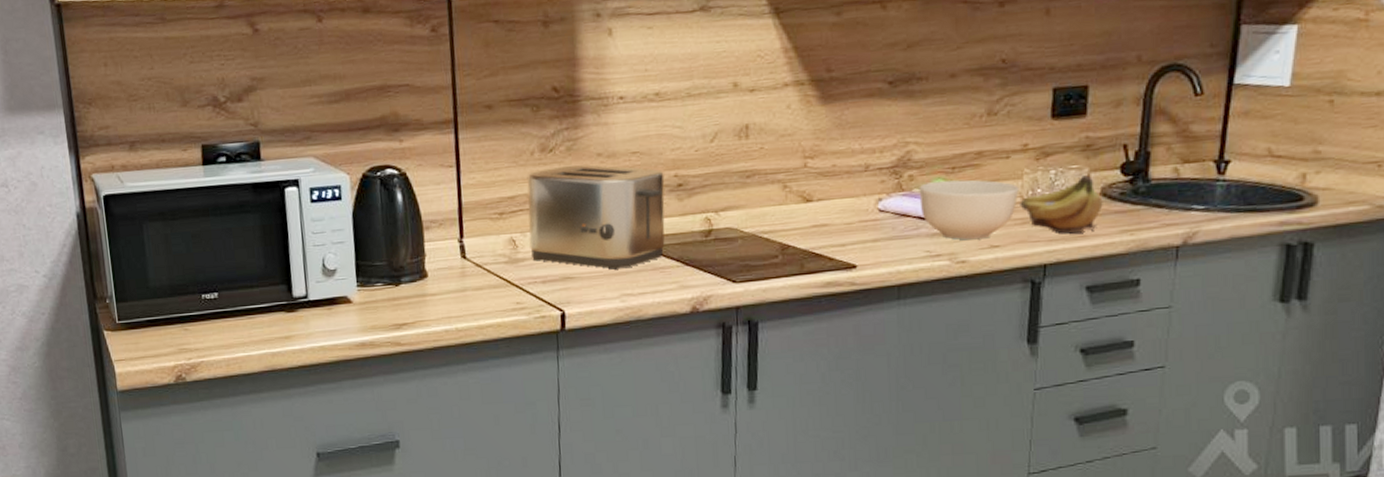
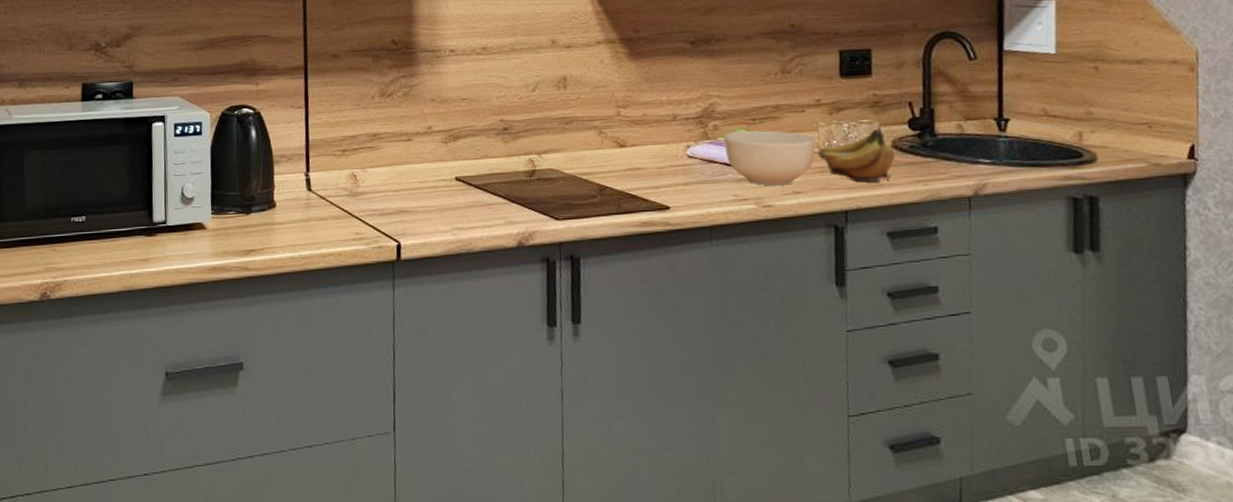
toaster: present [527,165,665,270] -> none [368,109,492,205]

